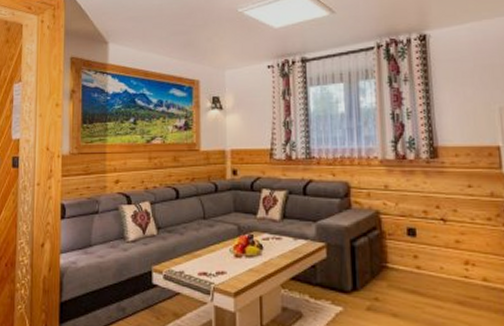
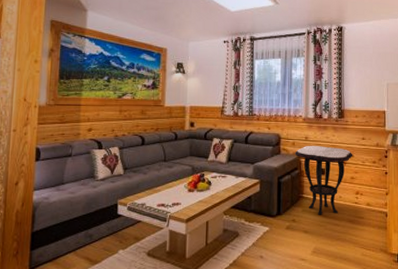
side table: none [371,197,456,293] -> present [295,146,353,215]

